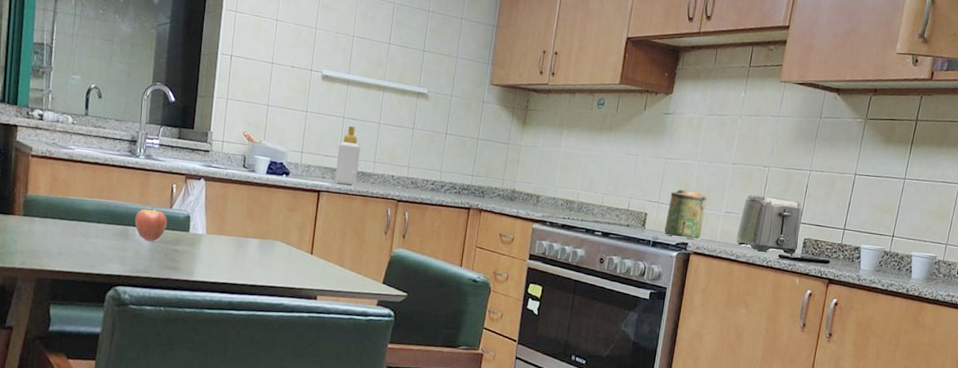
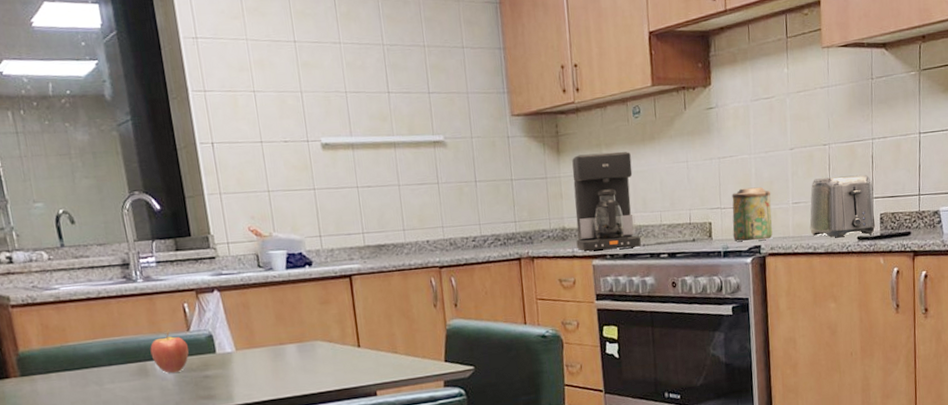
soap bottle: present [334,126,361,186] -> none [359,195,389,263]
coffee maker: none [522,130,588,221] -> present [572,151,641,252]

